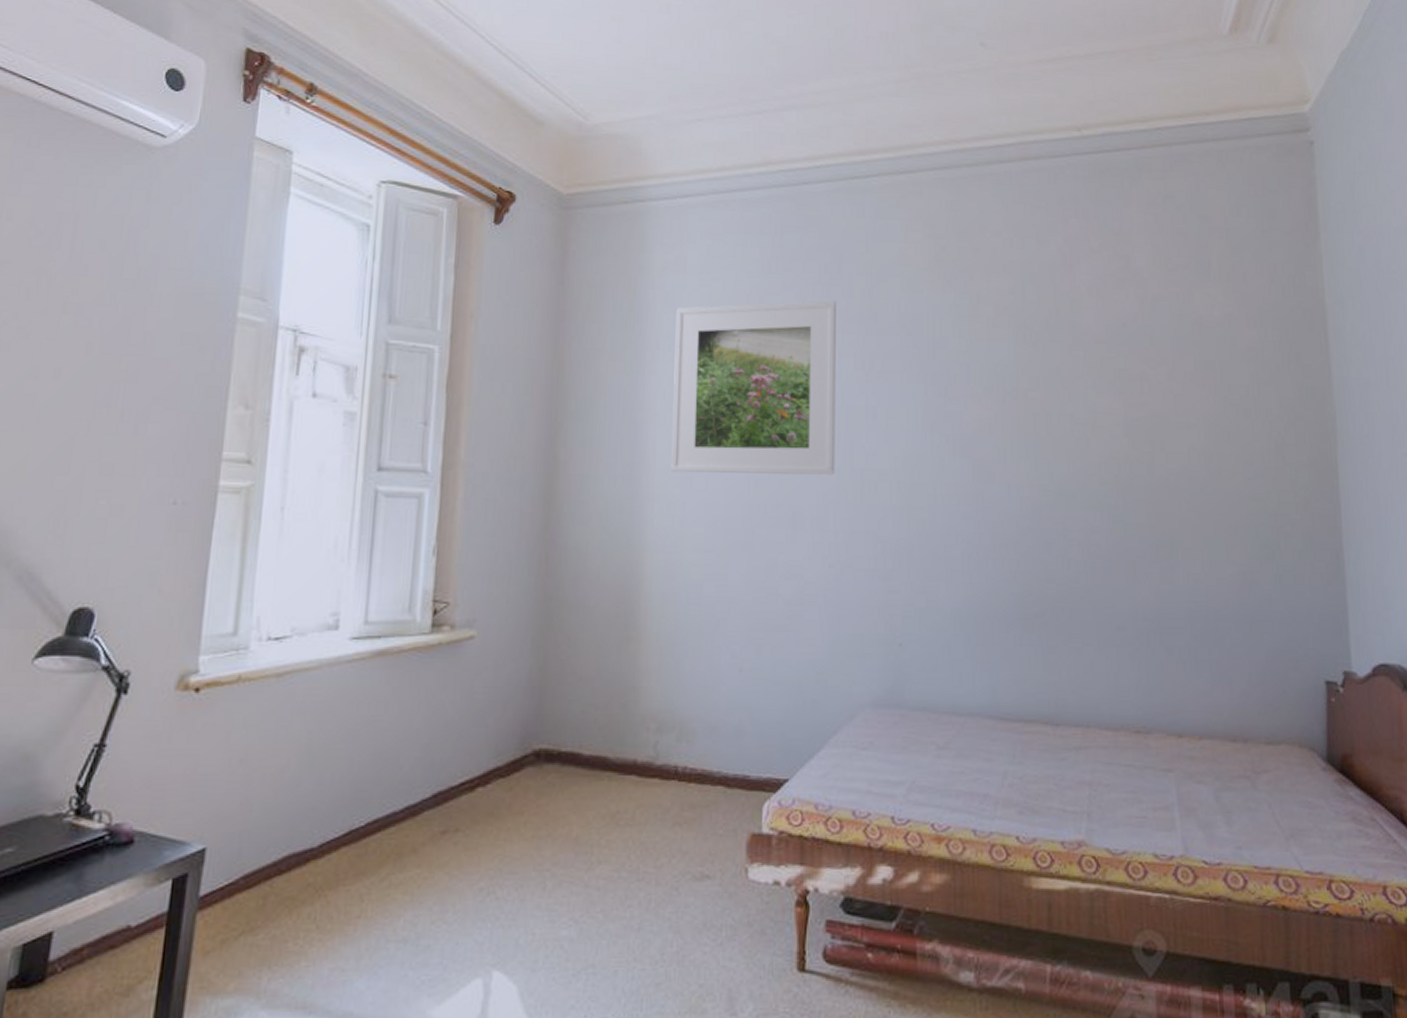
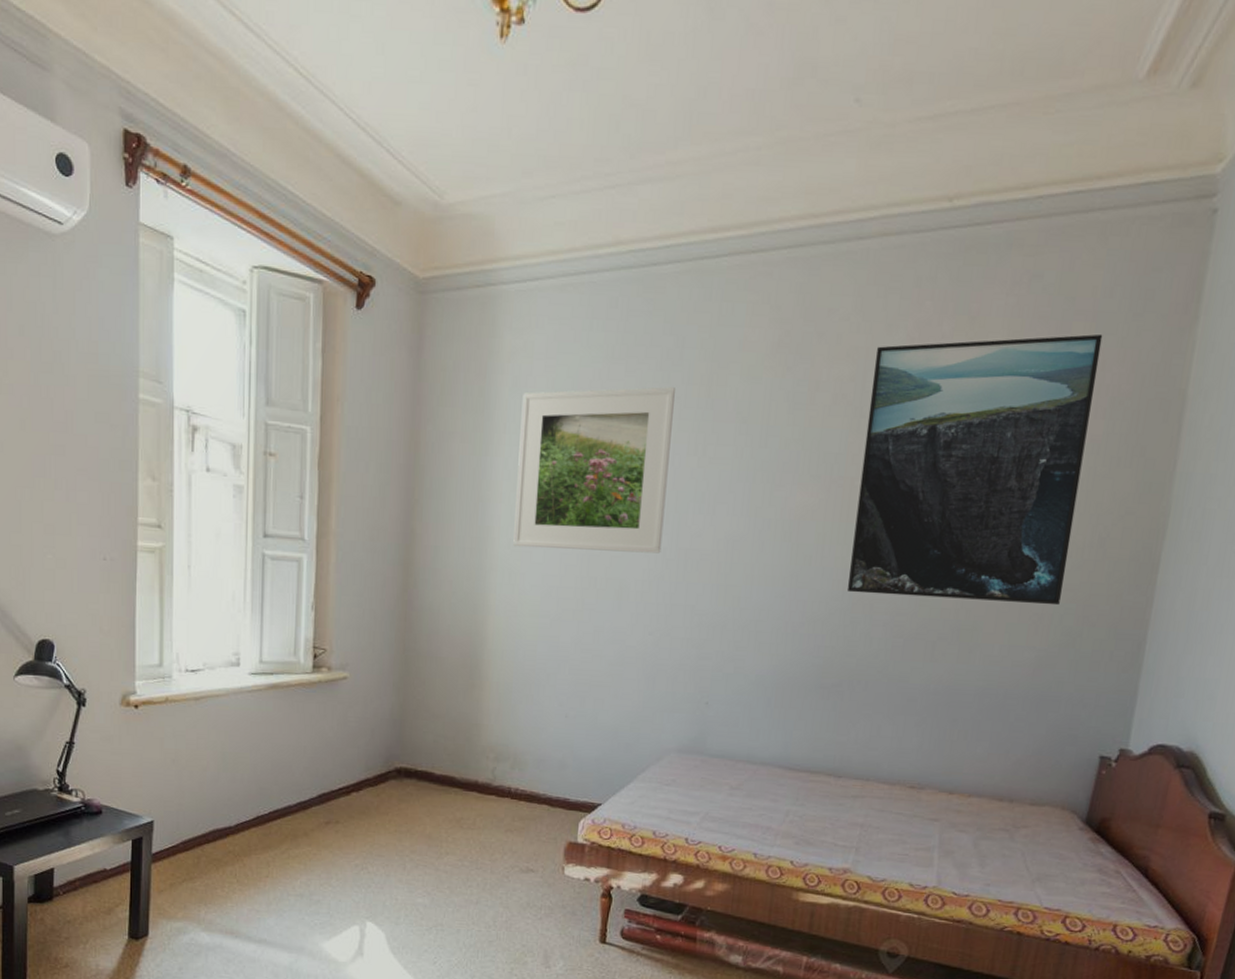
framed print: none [1031,248,1251,516] -> present [847,334,1103,606]

